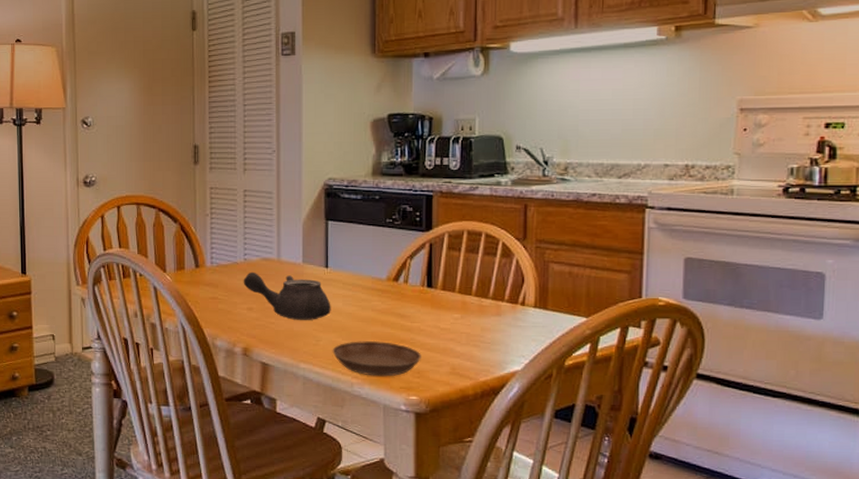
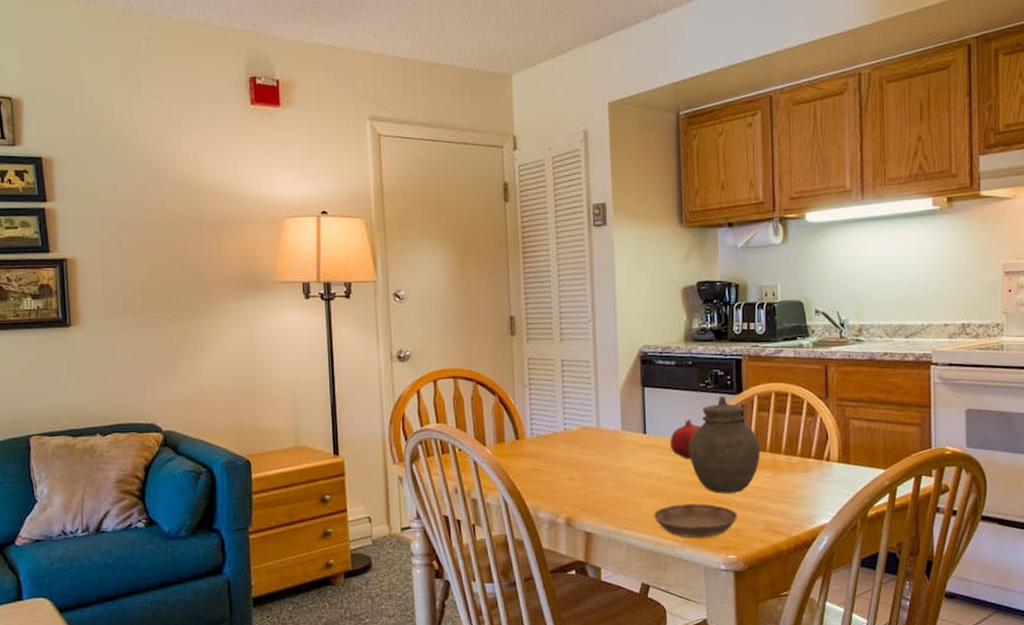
teapot: present [243,271,331,320] -> none [564,441,651,487]
fruit: none [352,255,387,297] -> present [670,419,702,460]
jar: none [373,233,449,333] -> present [689,396,760,493]

